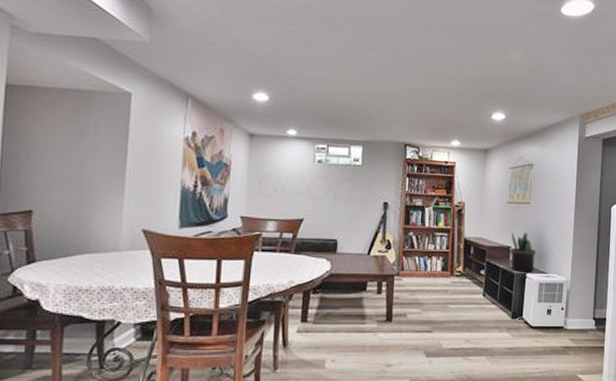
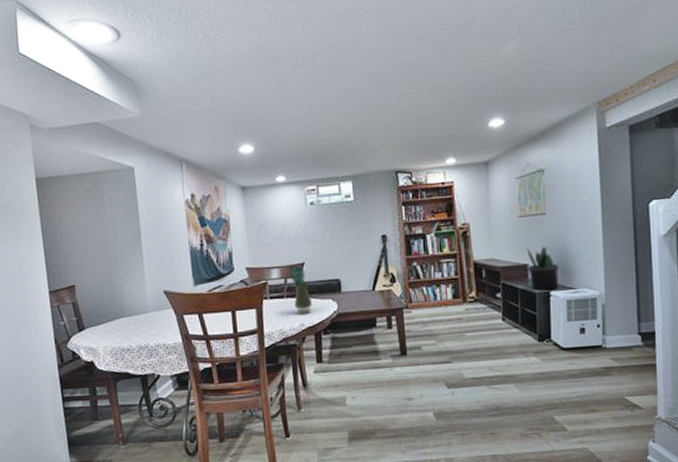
vase: none [285,219,305,272] -> present [288,264,312,315]

